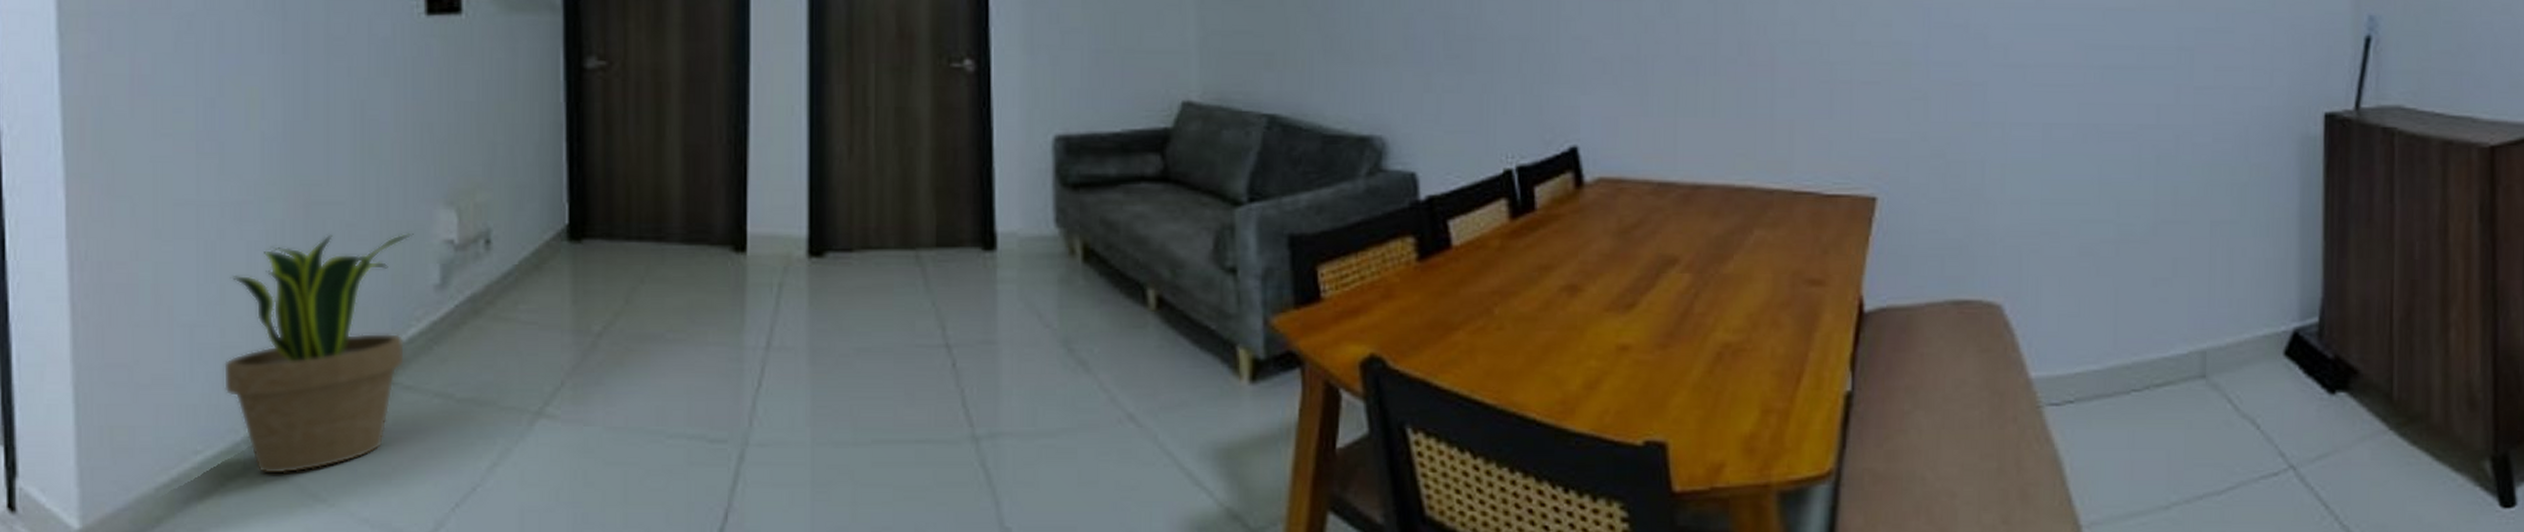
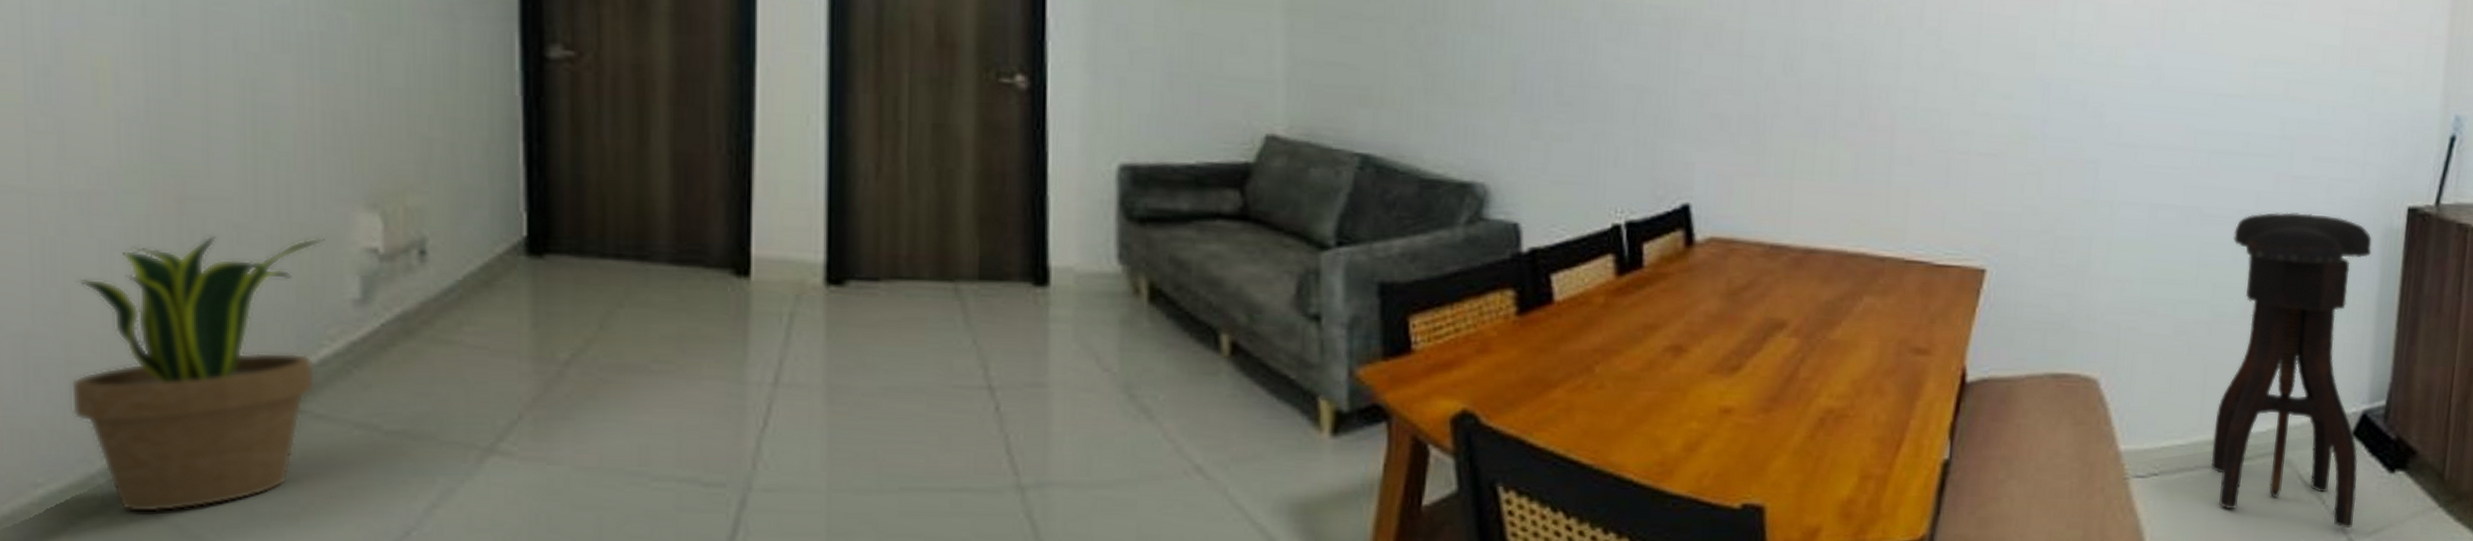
stool: none [2130,125,2295,455] -> present [2210,212,2372,529]

